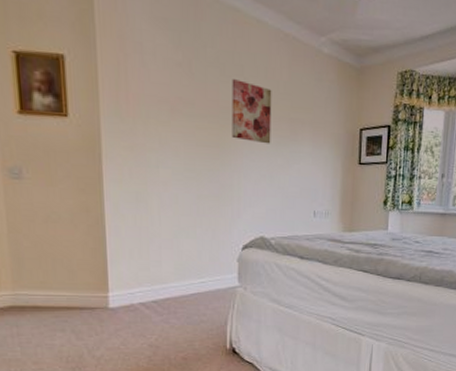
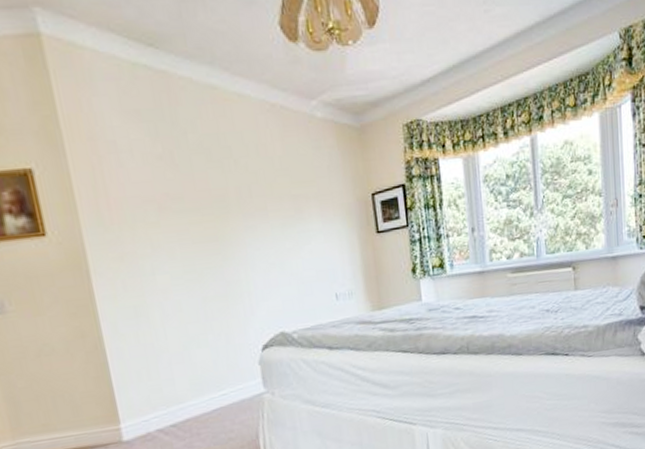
wall art: present [232,79,272,144] -> none [220,163,275,229]

